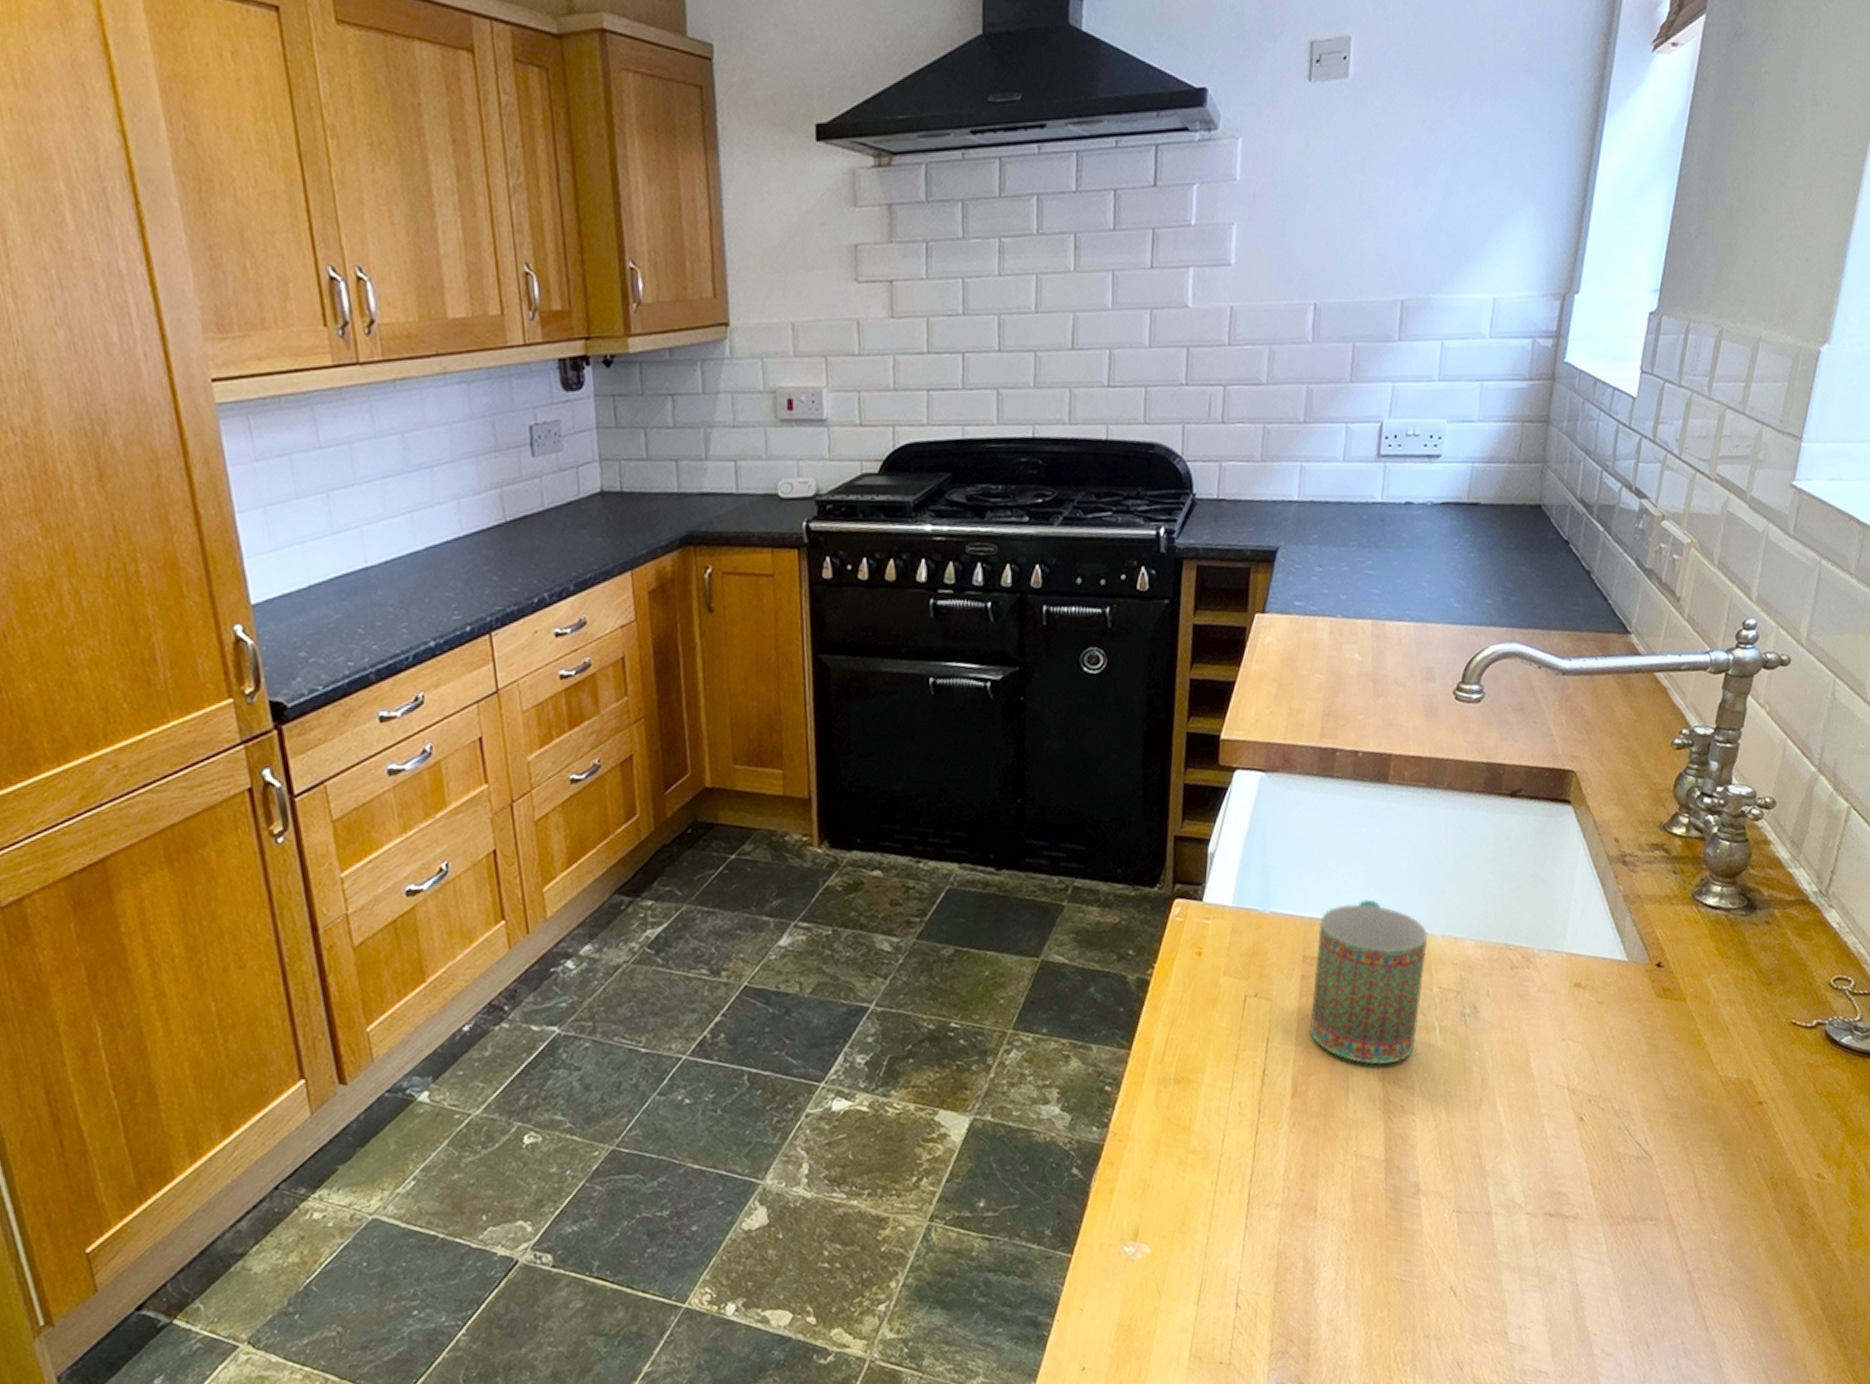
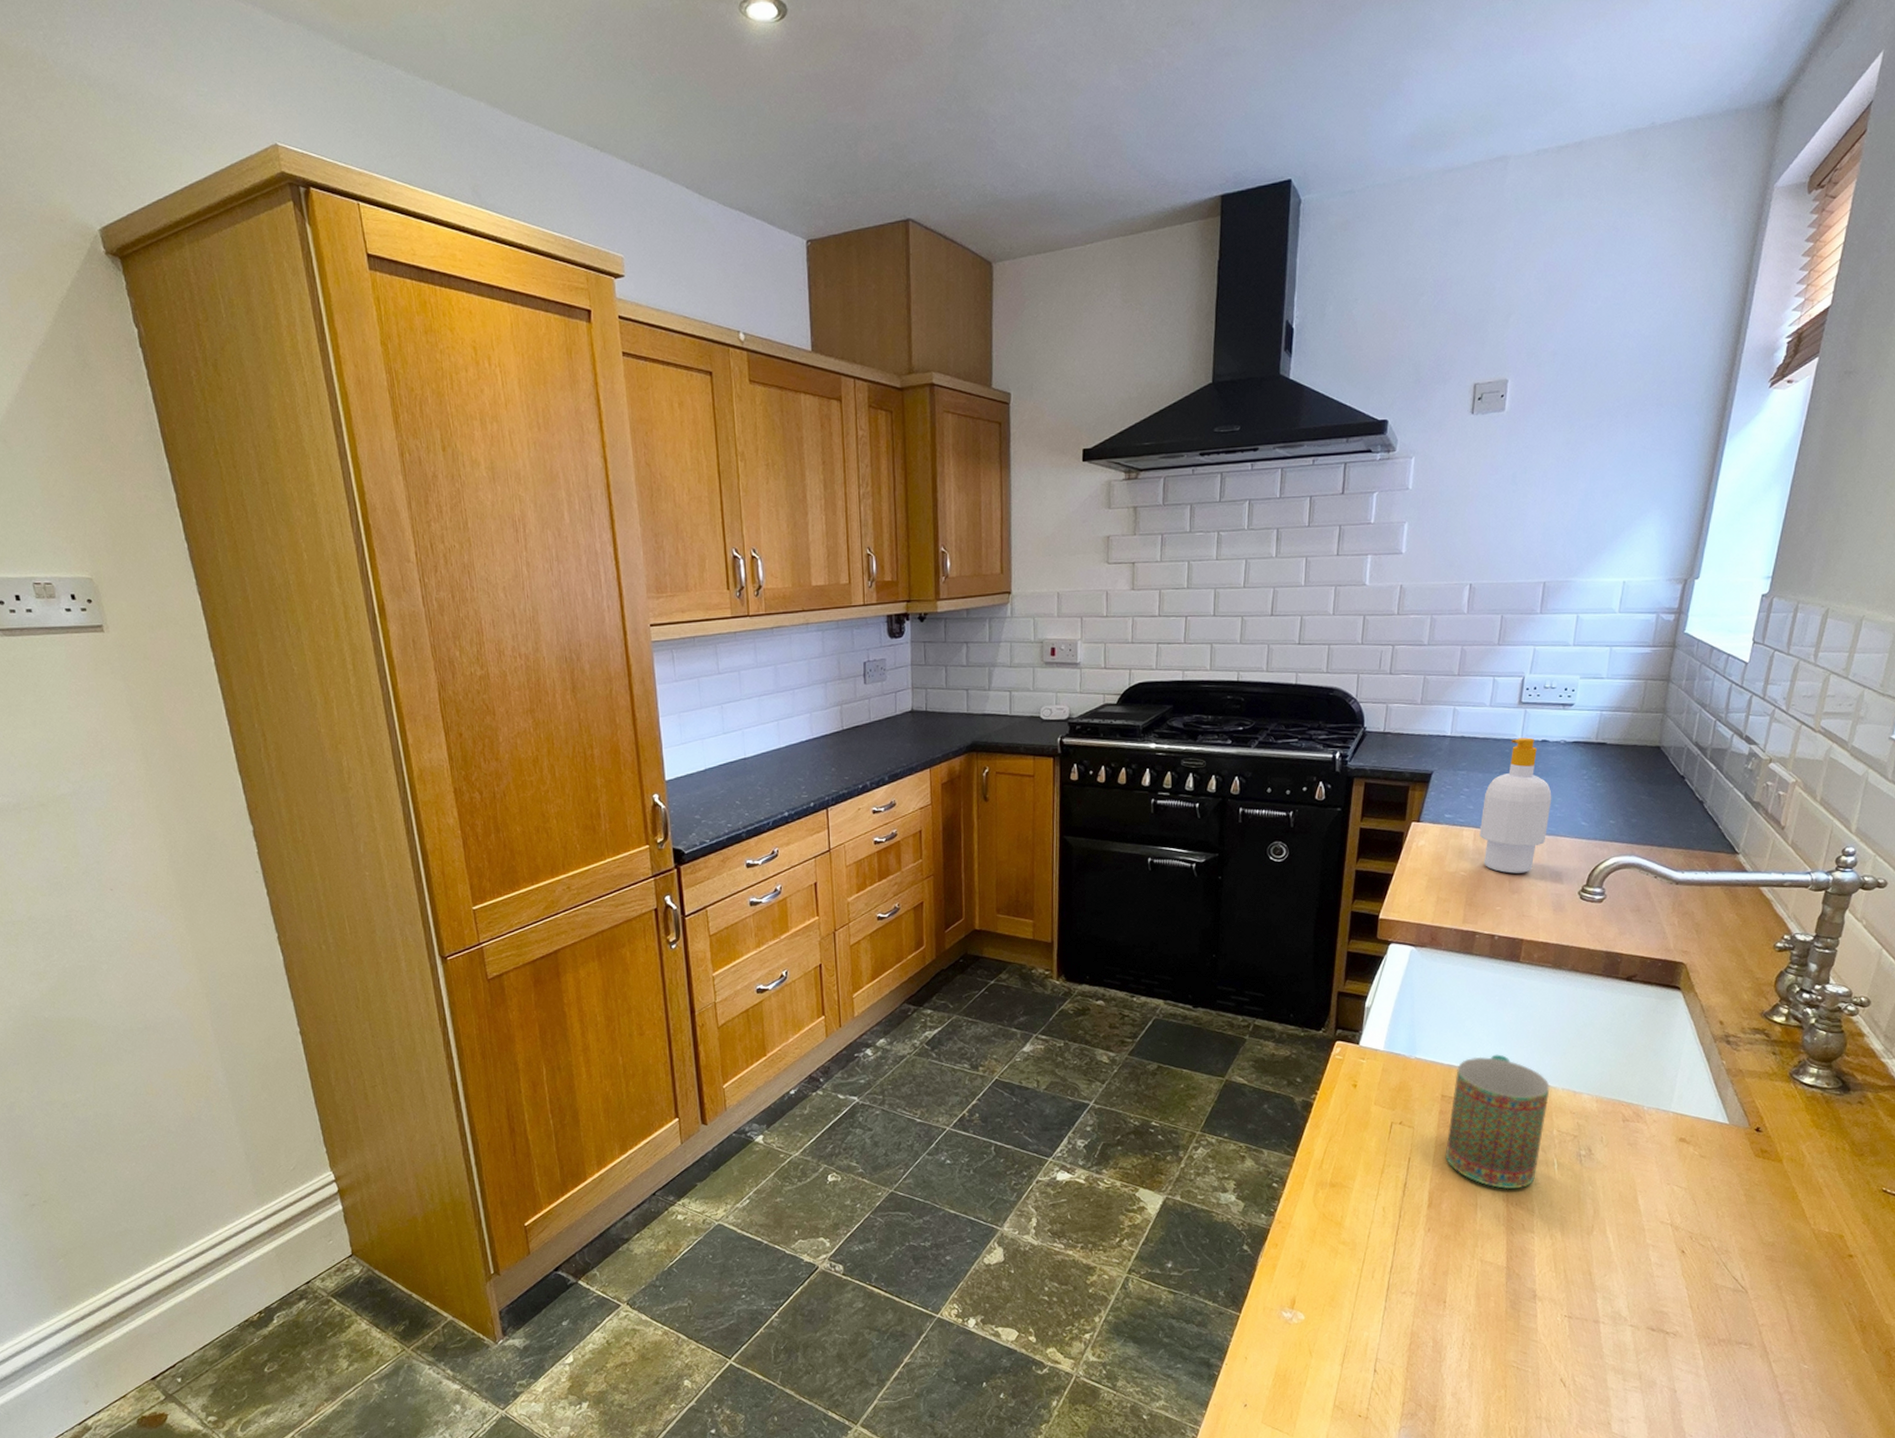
soap bottle: none [1336,499,1420,673] -> present [1479,737,1552,874]

